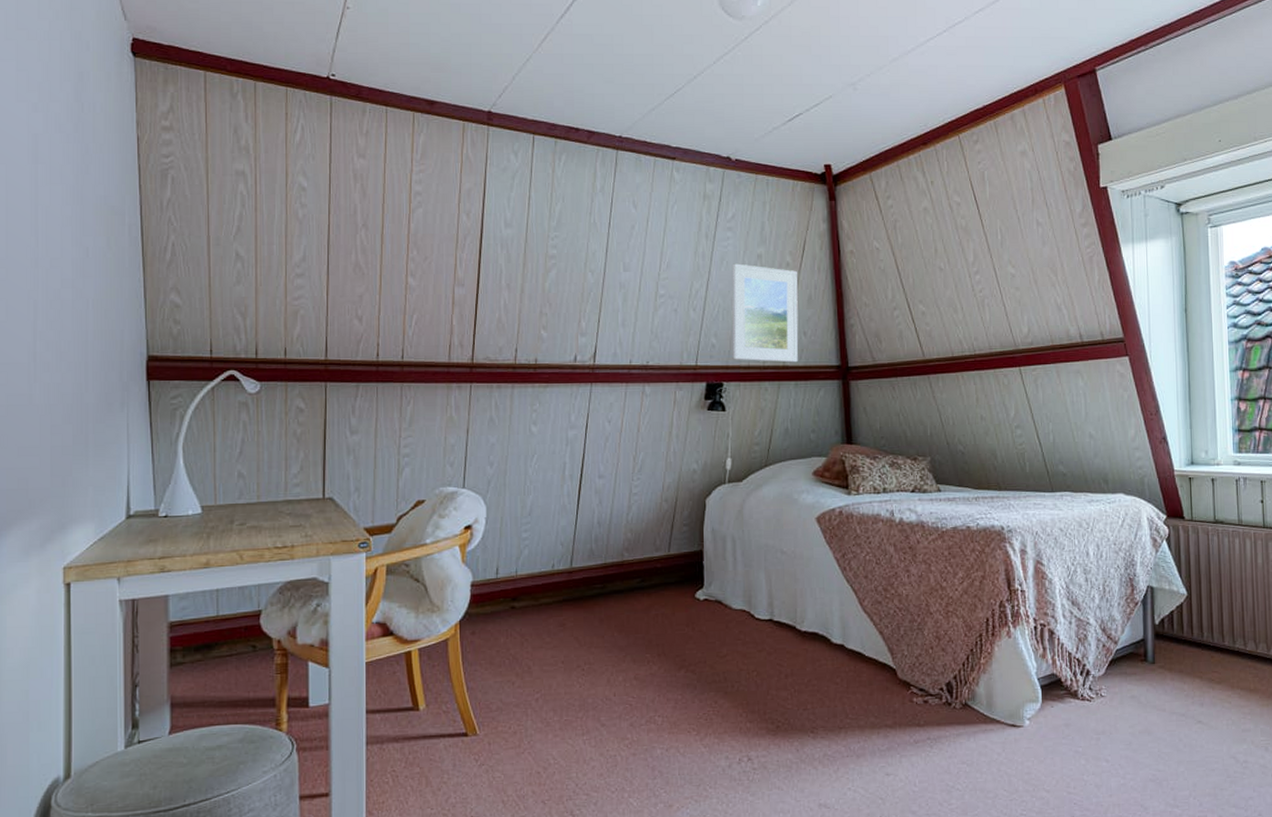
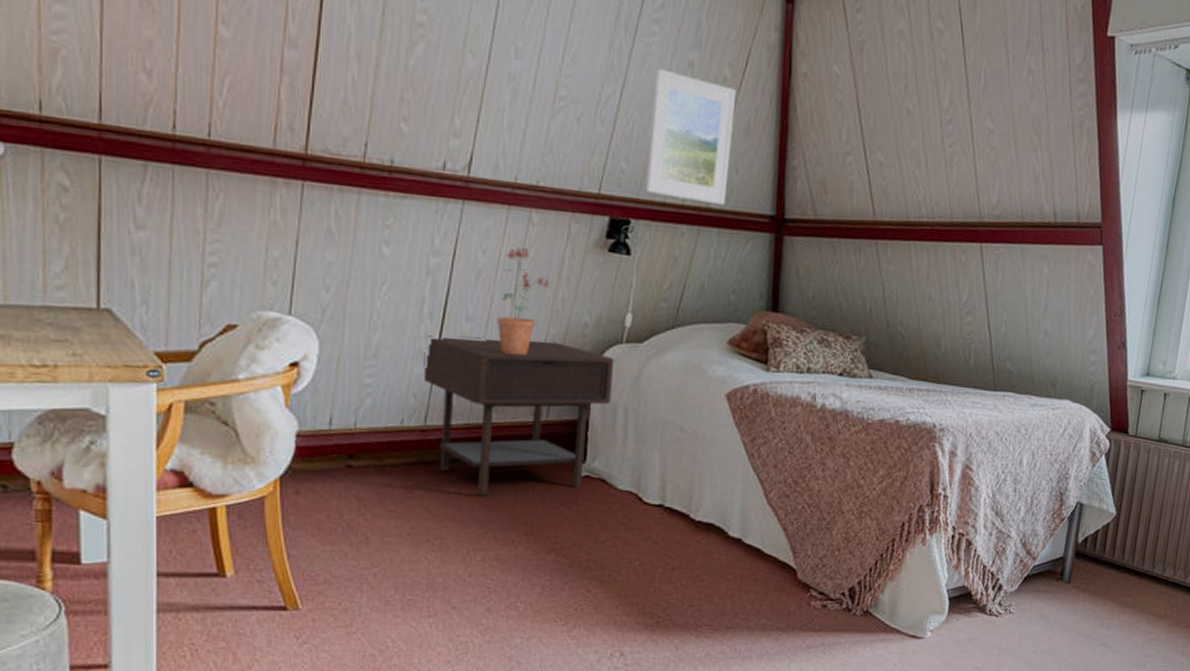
side table: none [567,488,721,624] -> present [423,335,615,496]
potted plant: none [623,414,663,503] -> present [496,247,550,356]

